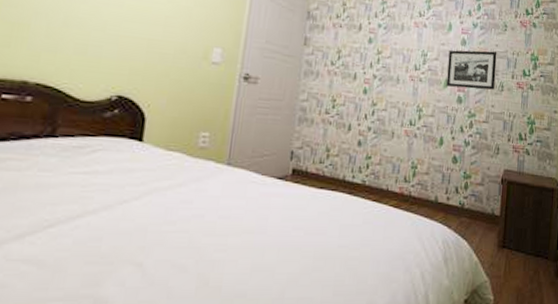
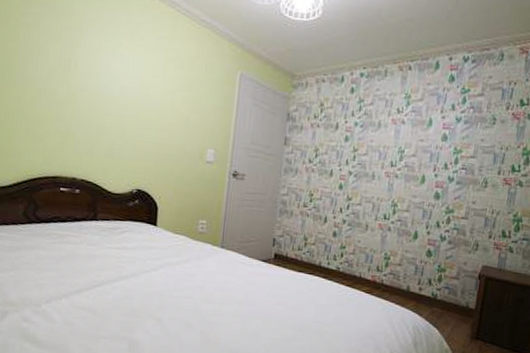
picture frame: present [446,50,497,90] -> none [423,146,483,186]

